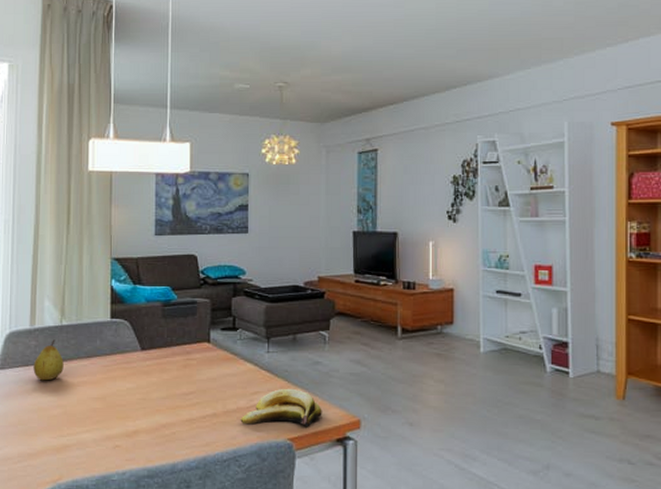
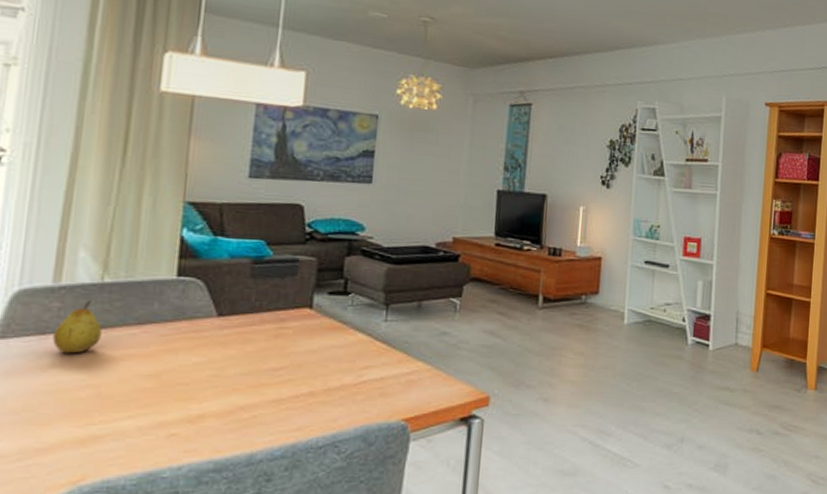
banana: present [240,388,322,426] -> none [344,362,446,405]

